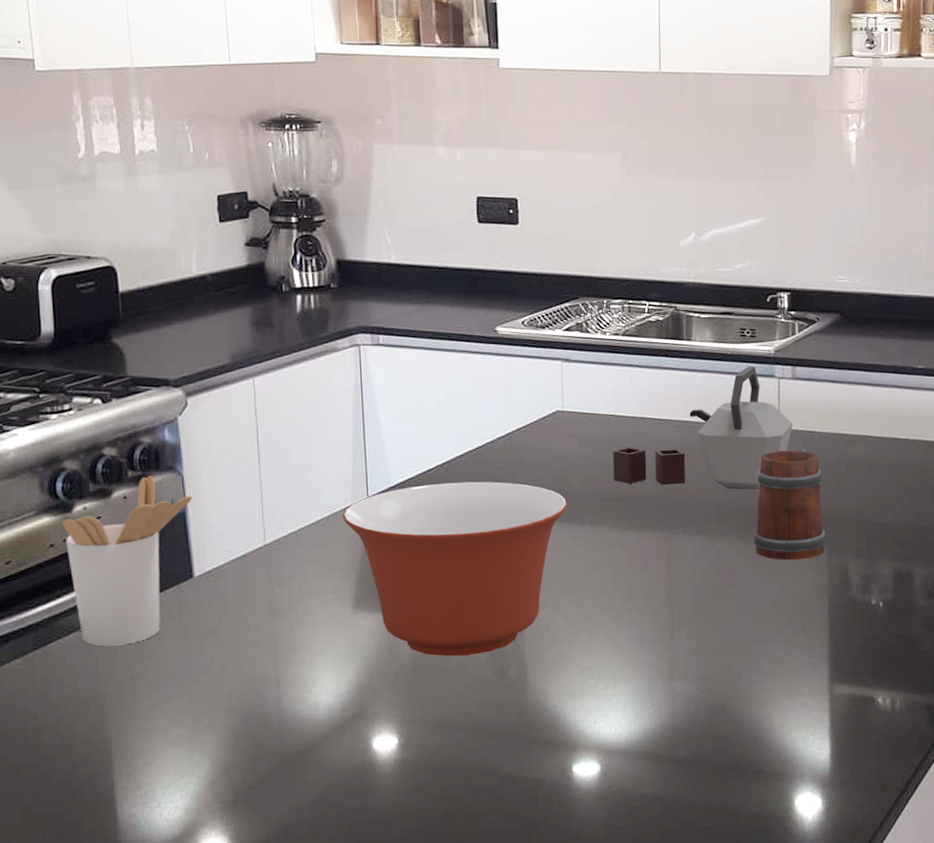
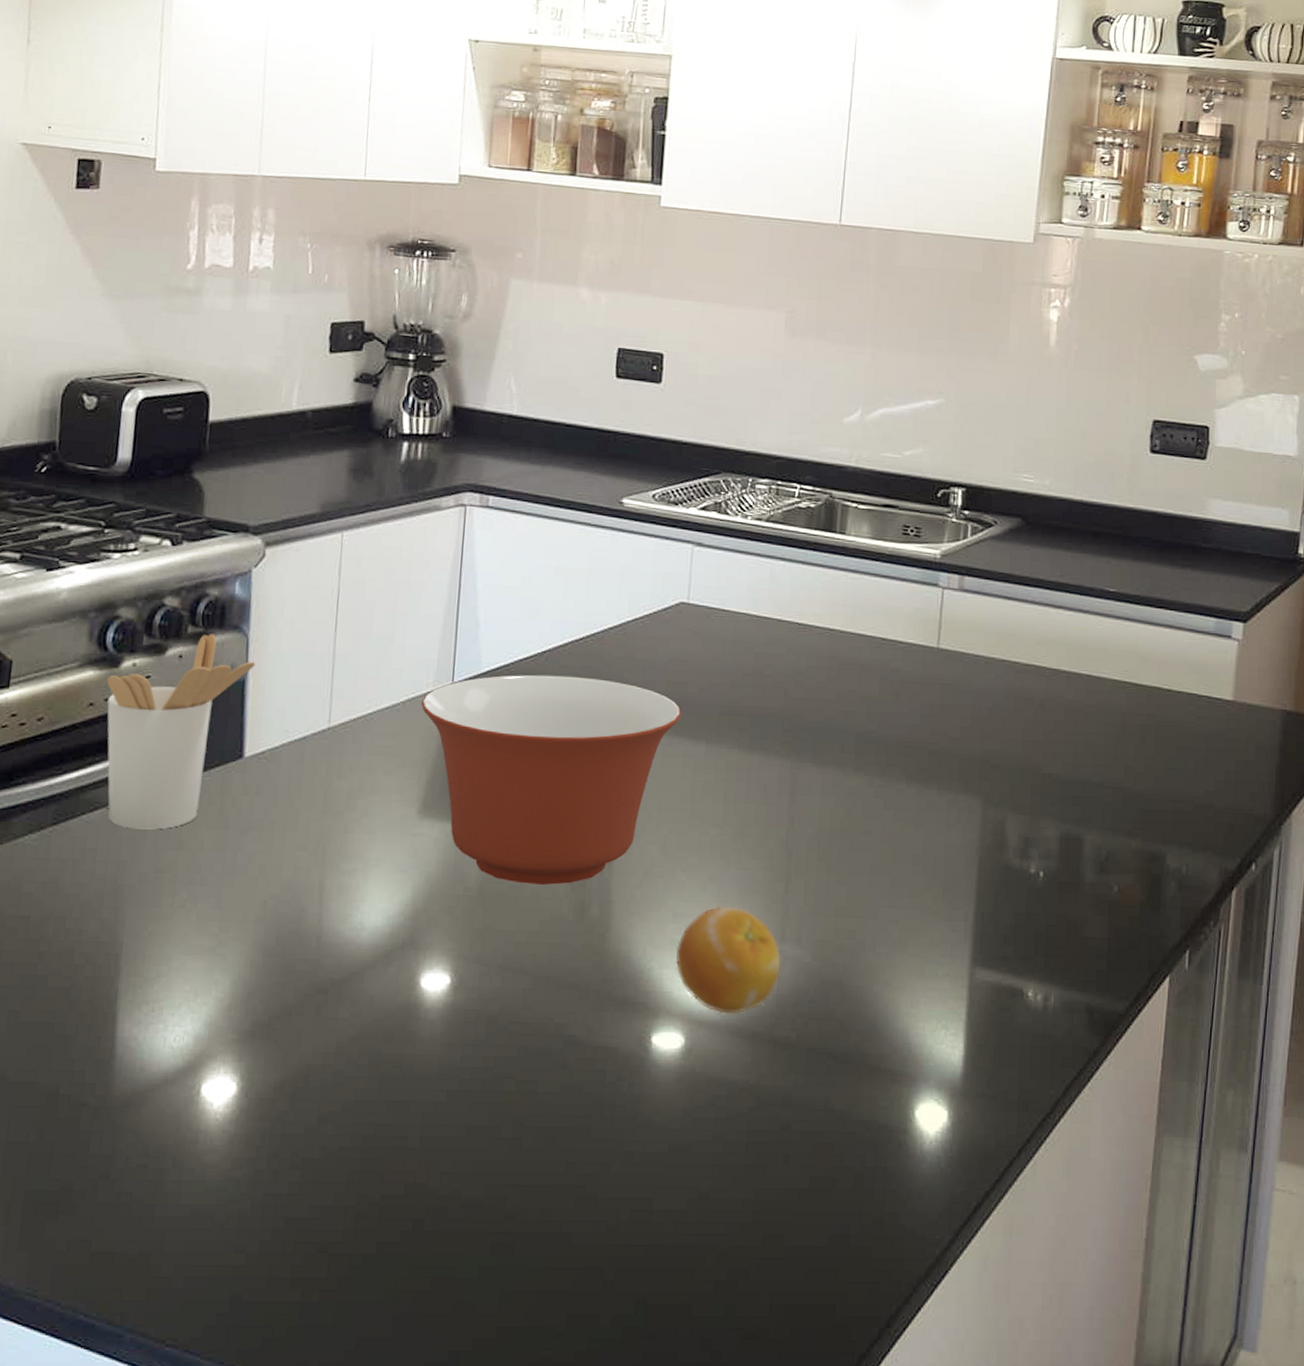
fruit: none [584,656,674,743] -> present [675,906,782,1014]
kettle: present [613,366,794,491] -> none [737,570,956,720]
mug: present [753,448,826,561] -> none [895,674,984,810]

